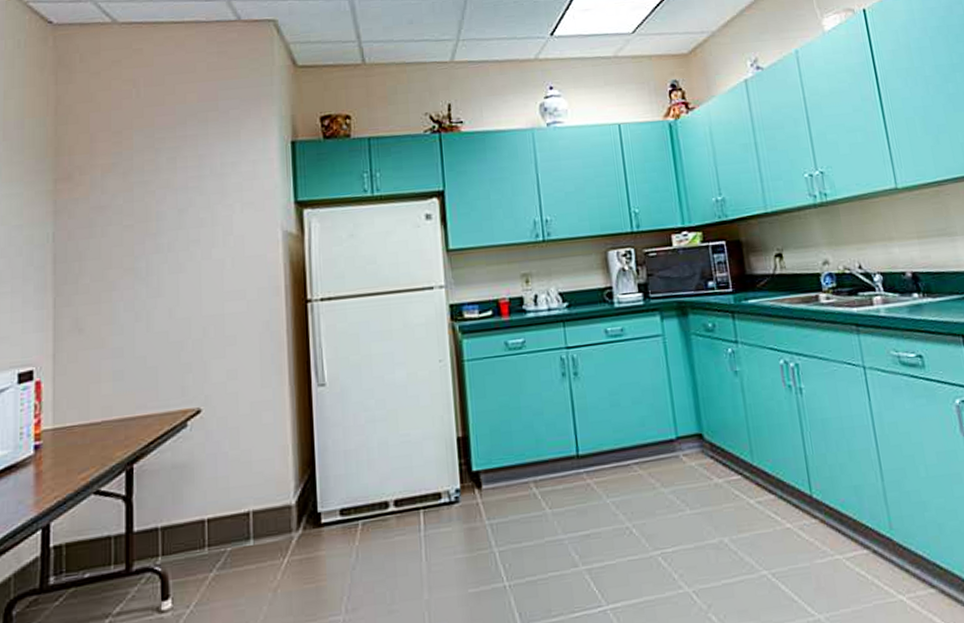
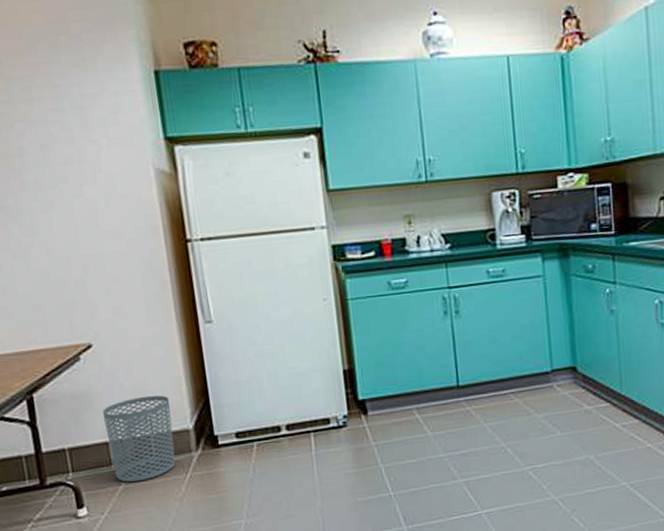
waste bin: none [202,465,274,568] -> present [102,395,176,482]

